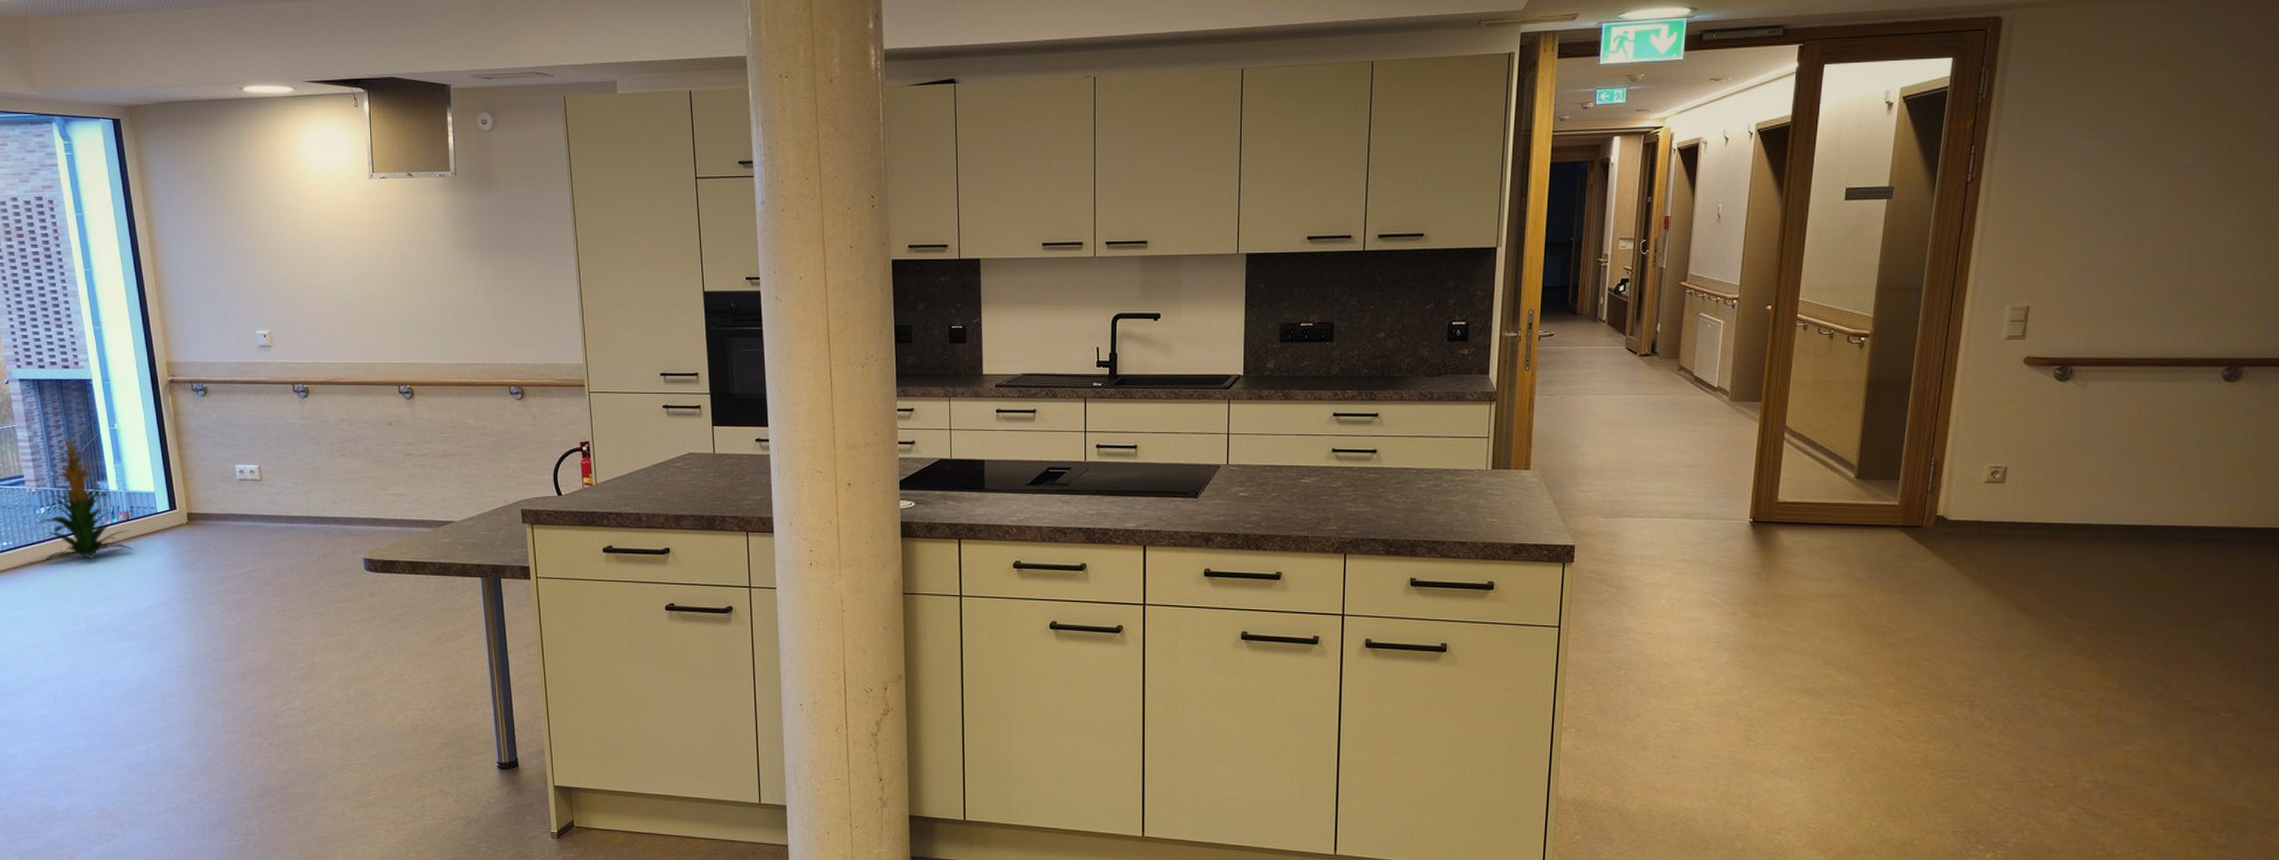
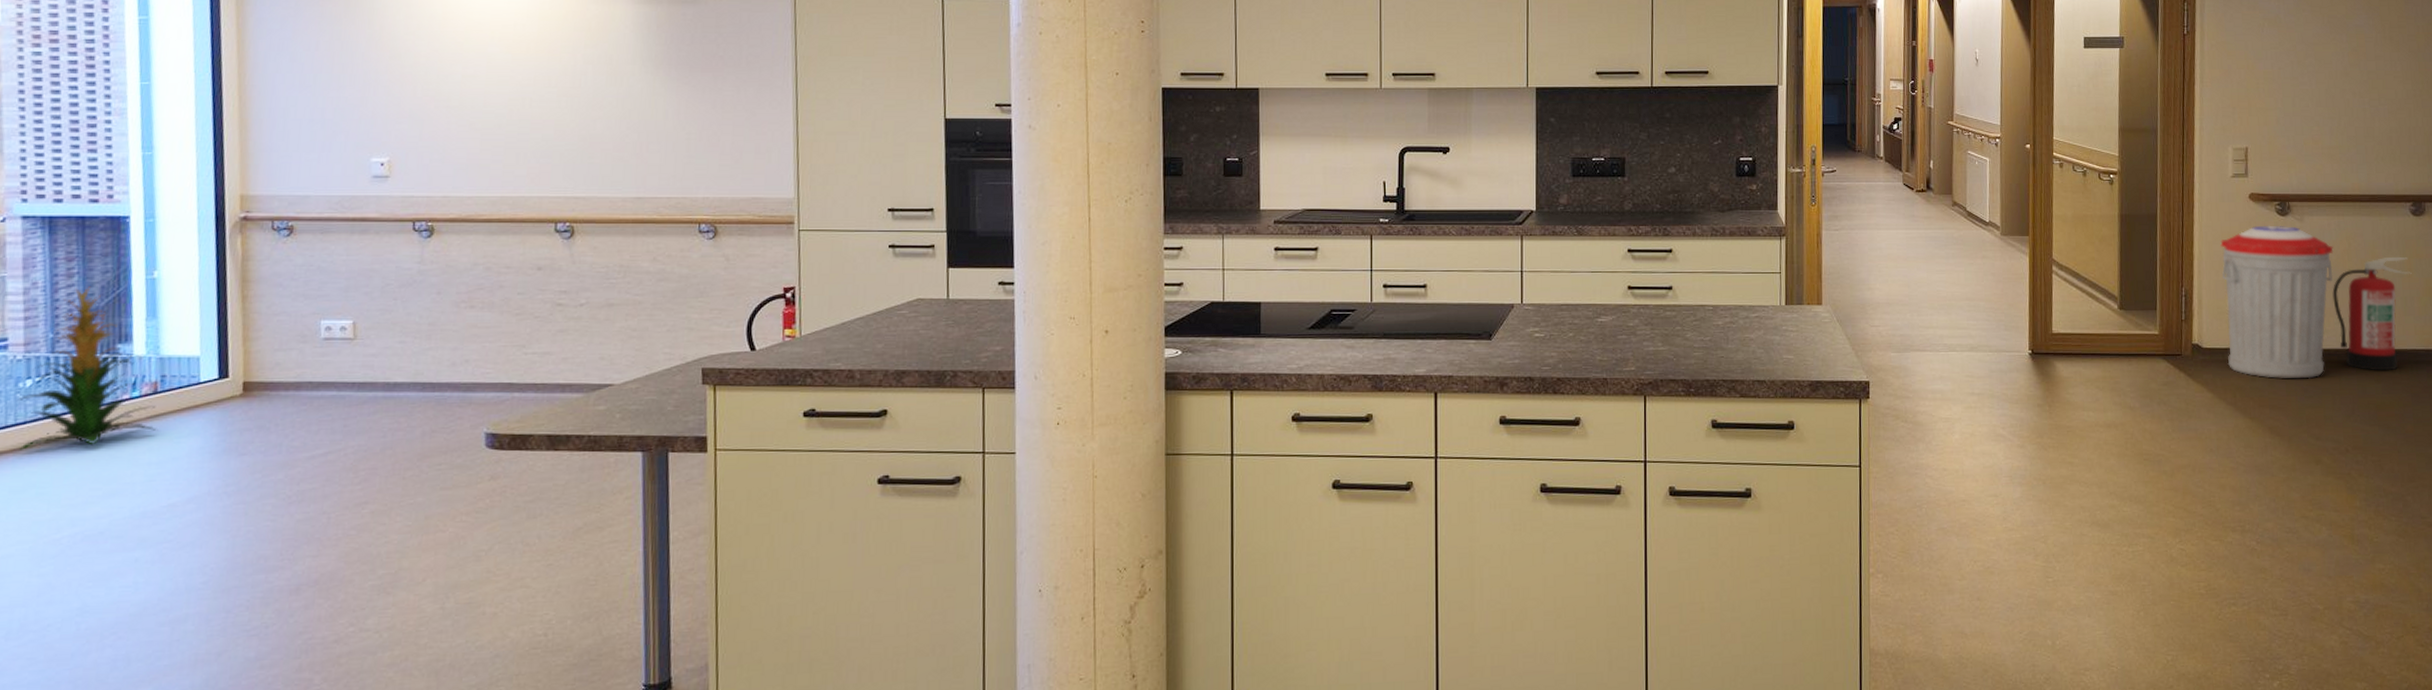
trash can: none [1975,391,2120,555] -> present [2220,225,2334,379]
fire extinguisher: none [2111,426,2214,549] -> present [2332,256,2412,371]

